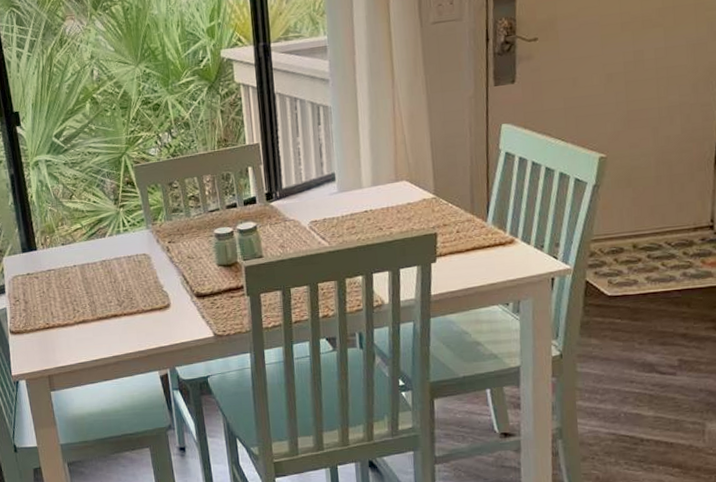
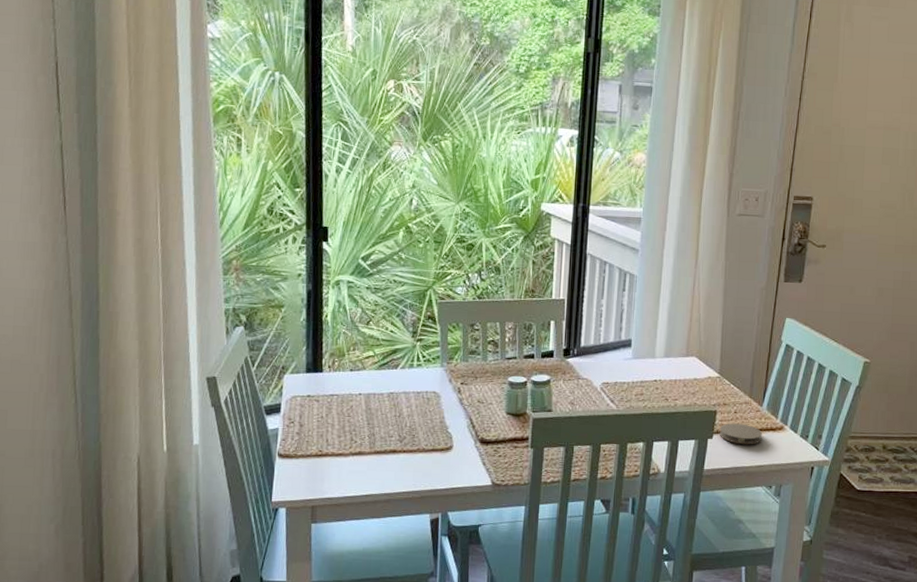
coaster: none [442,242,492,264] -> present [719,423,763,445]

